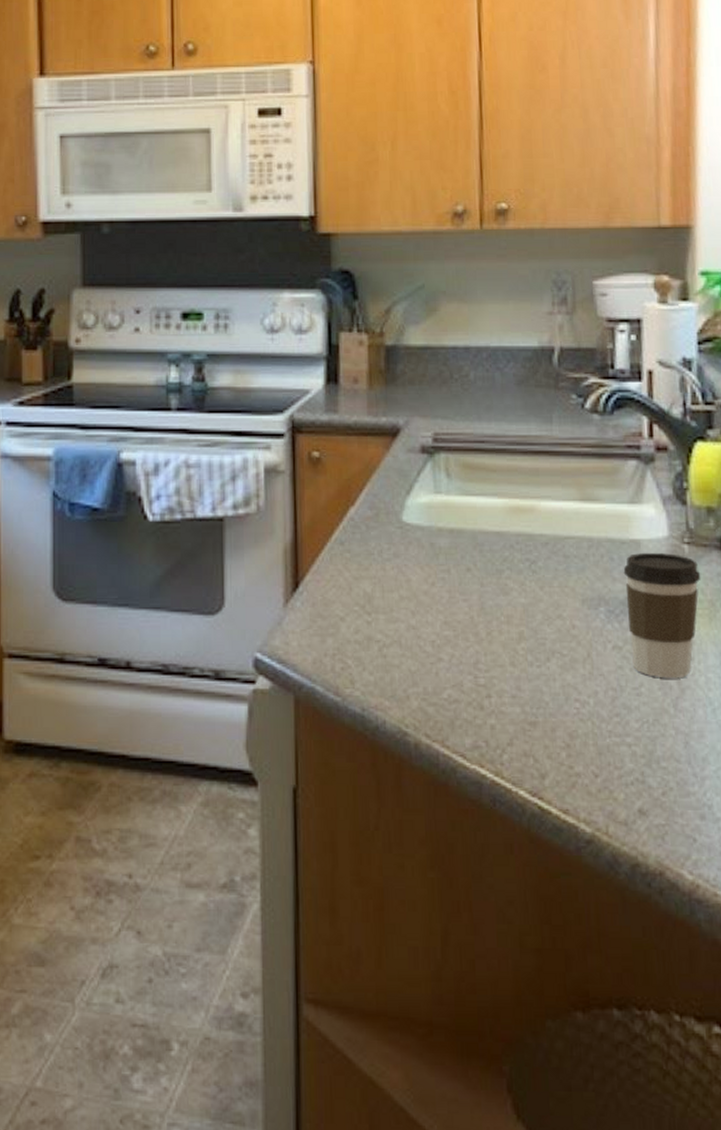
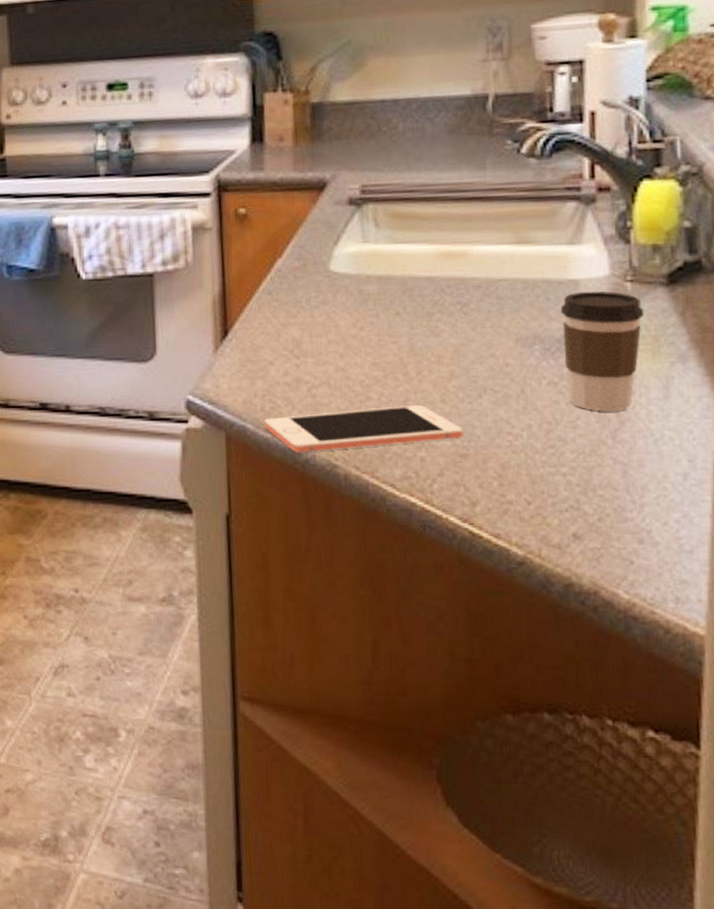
cell phone: none [334,668,532,719] -> present [264,405,463,454]

